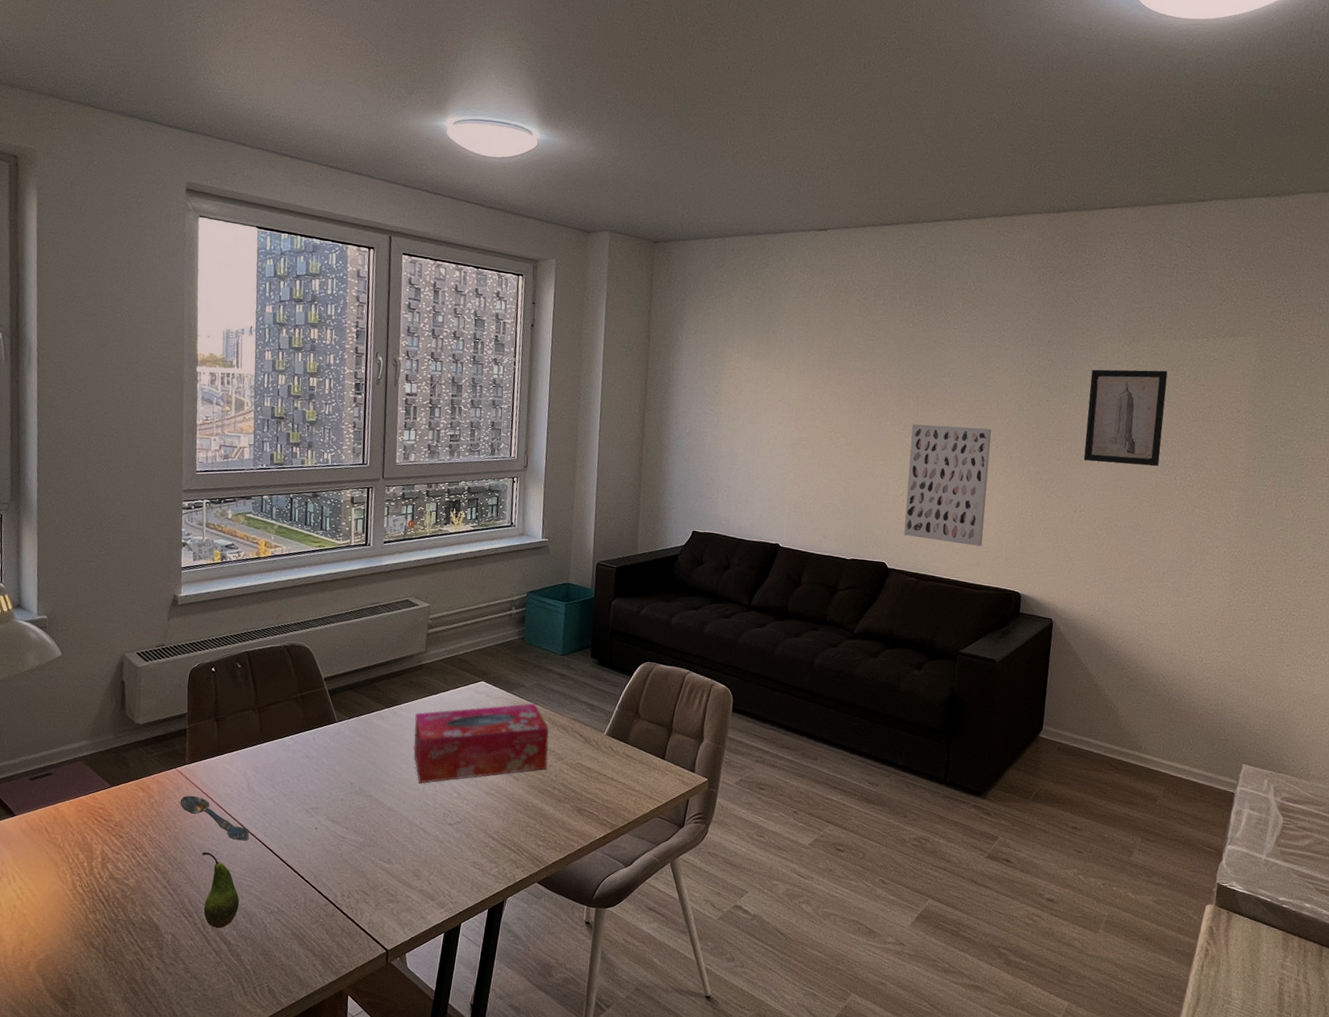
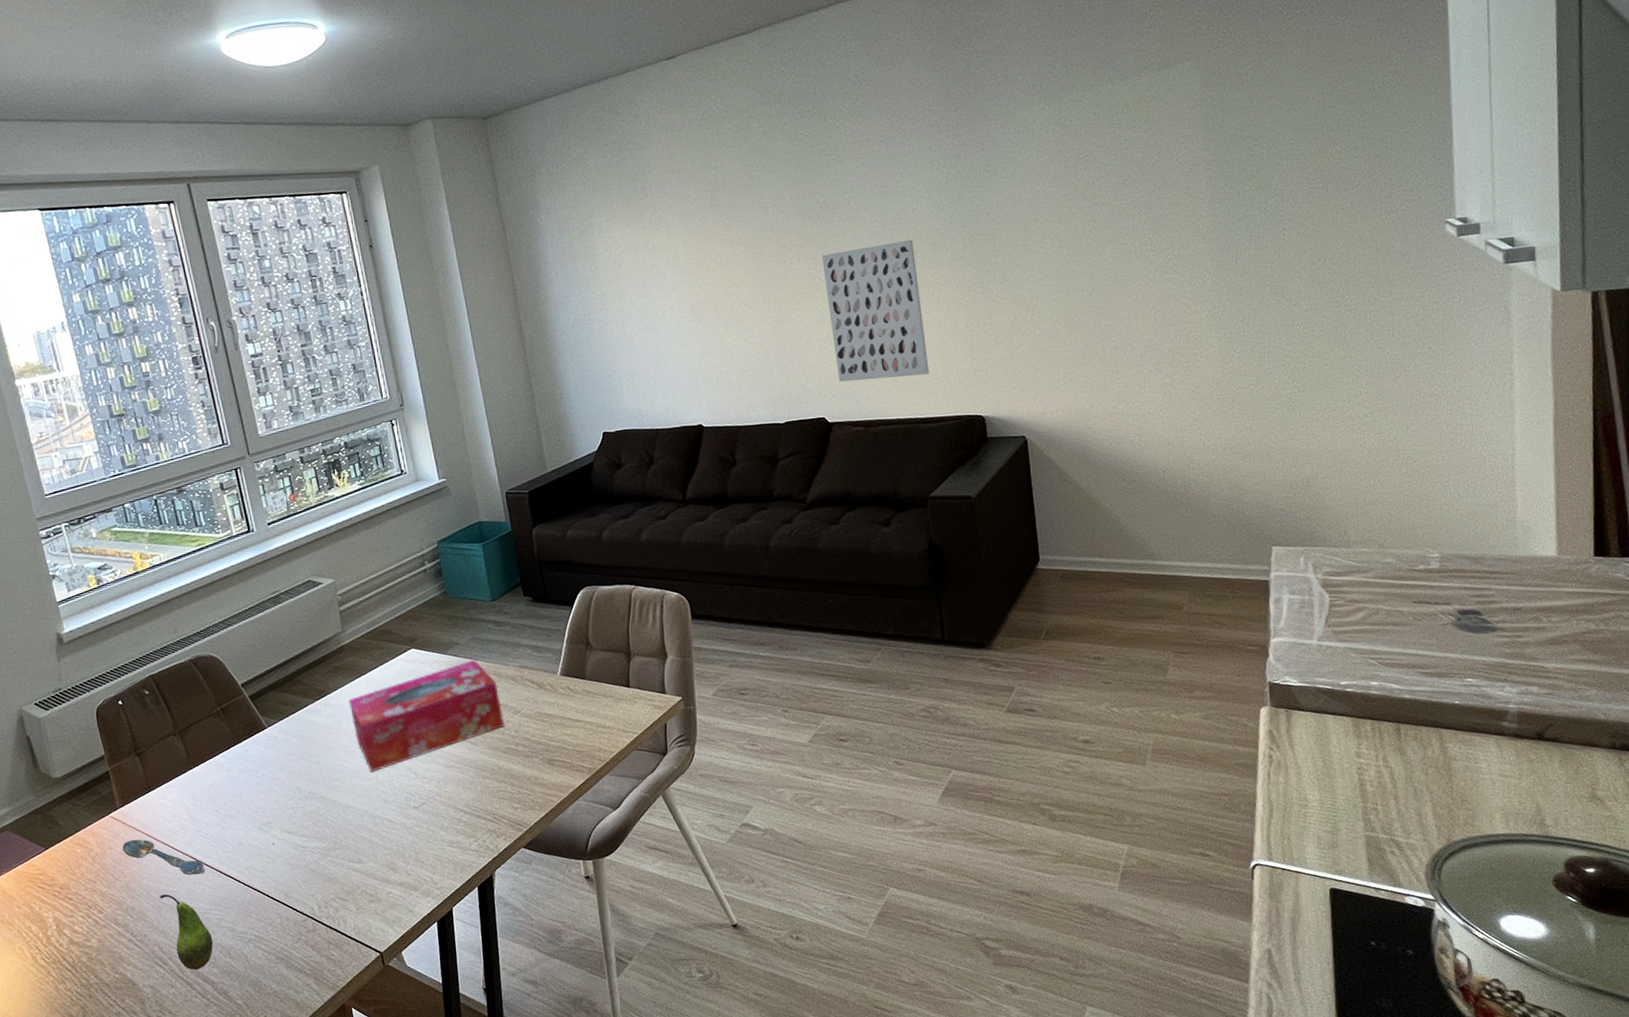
wall art: present [1083,369,1168,467] -> none [1013,125,1112,250]

